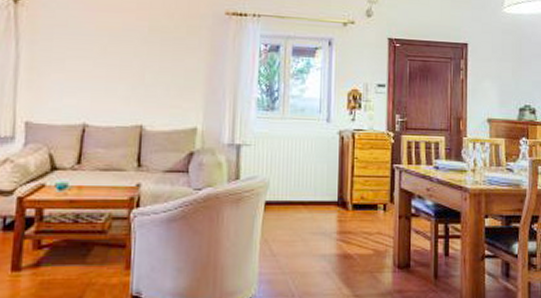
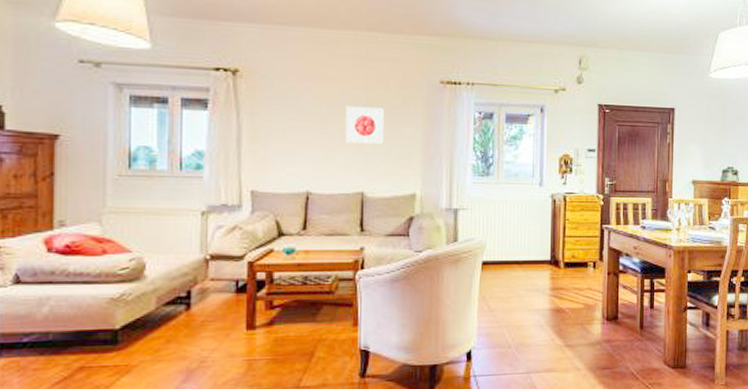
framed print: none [126,36,168,76] -> present [345,106,385,144]

